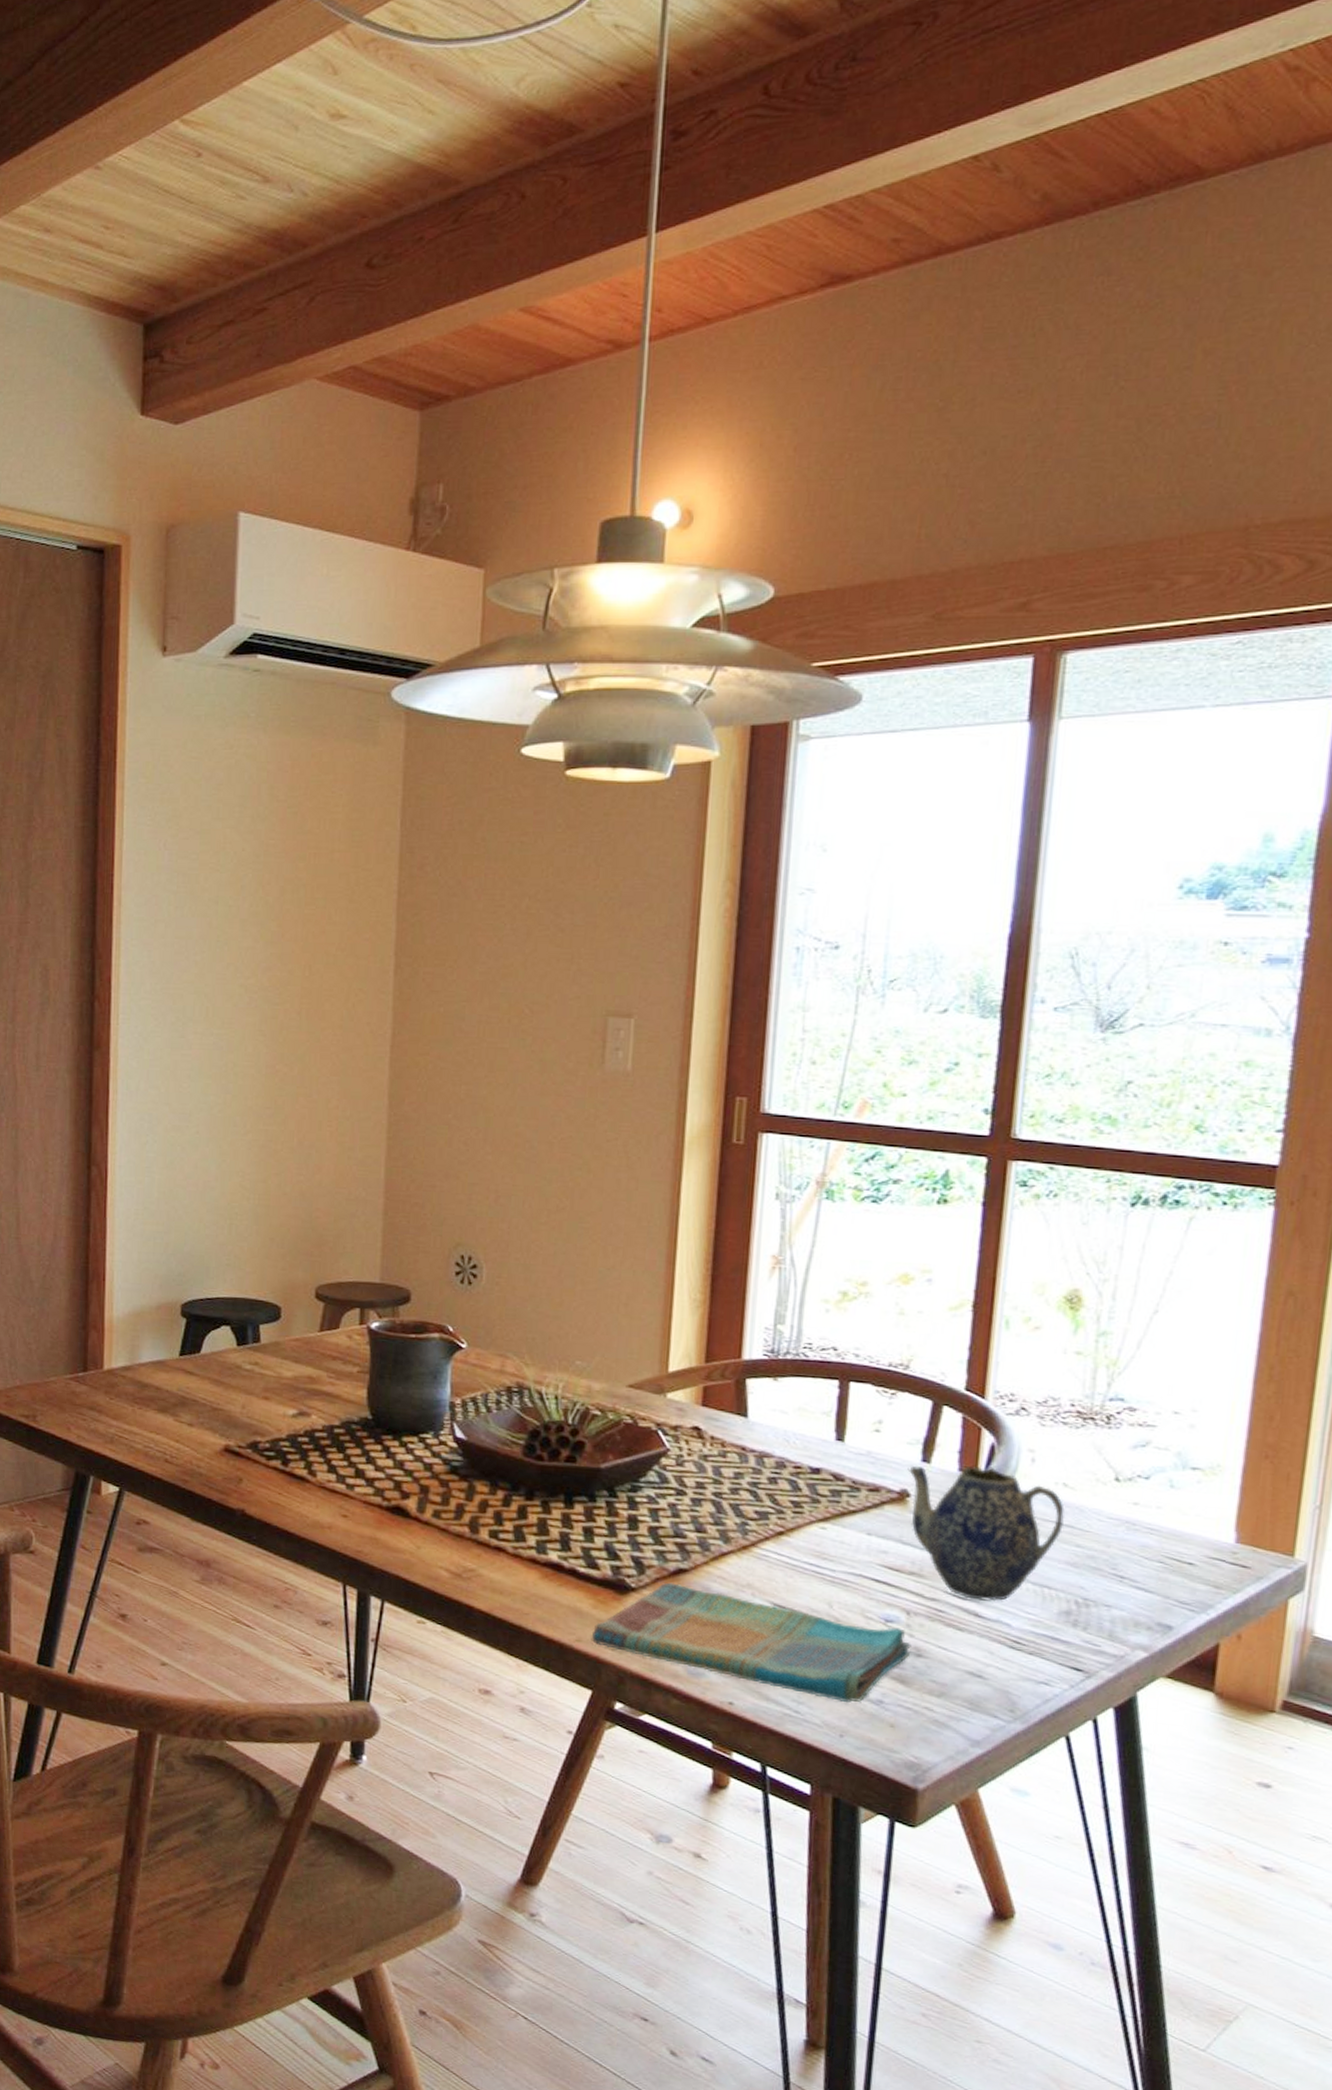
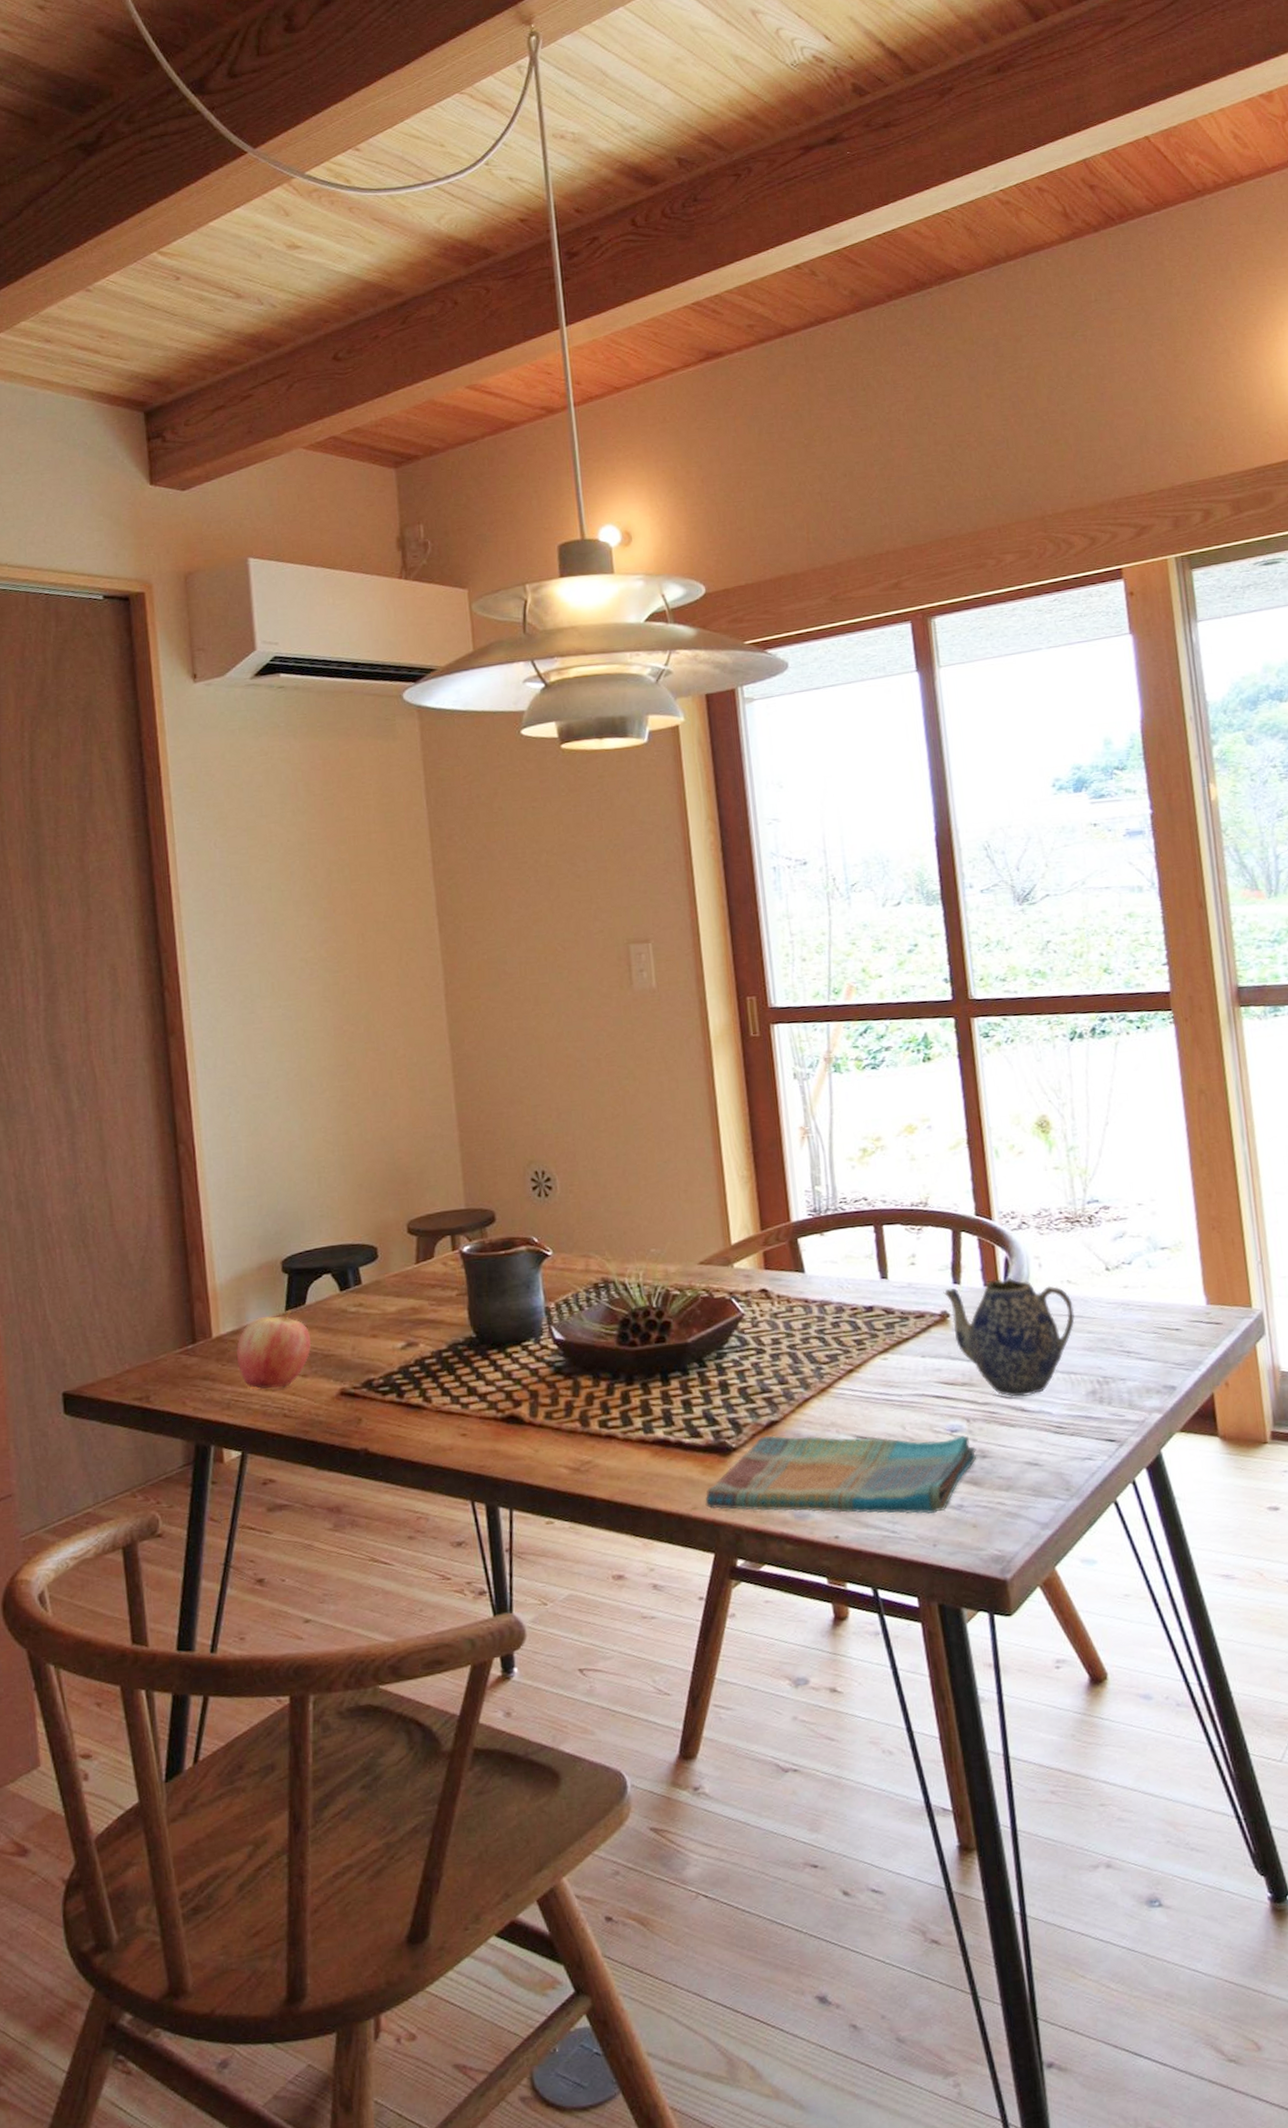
apple: none [125,1355,202,1433] -> present [236,1309,312,1389]

